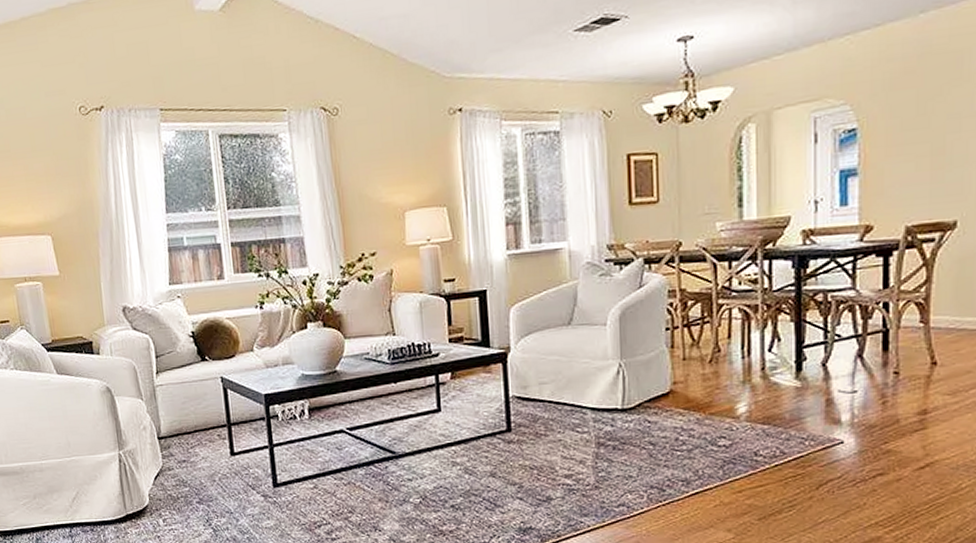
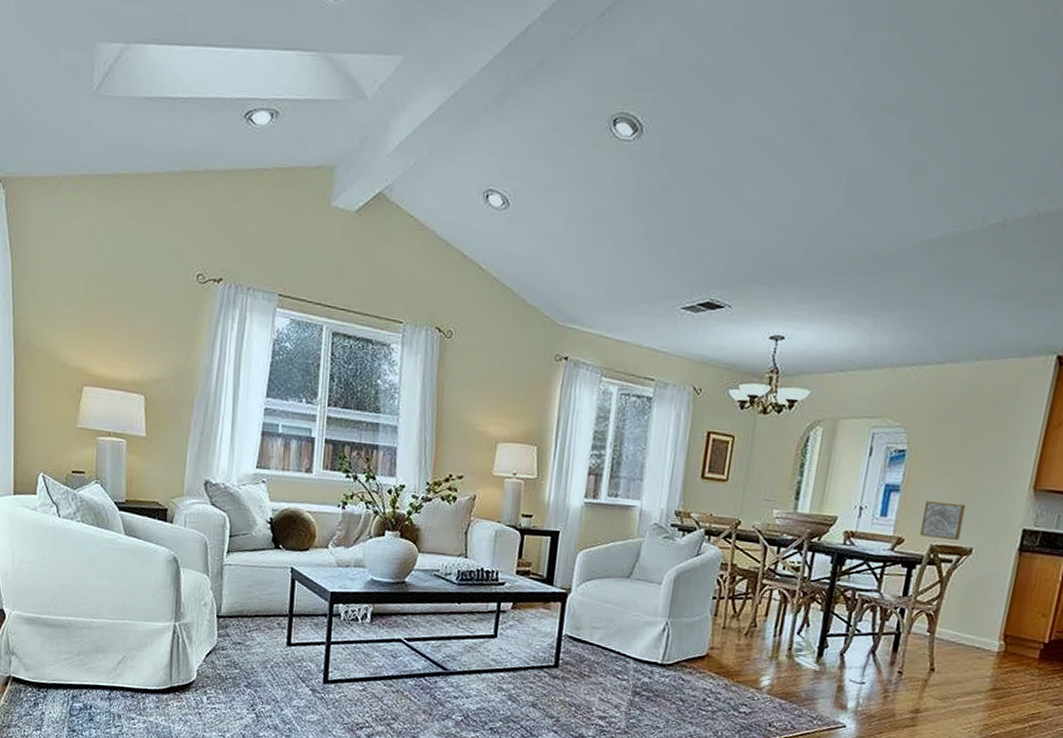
wall art: none [890,174,939,219] -> present [920,501,966,541]

